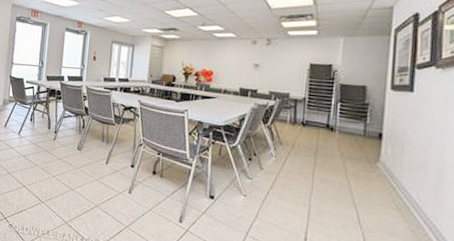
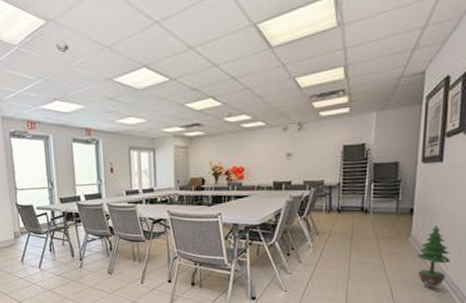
potted tree: none [387,155,426,221] -> present [417,226,451,289]

